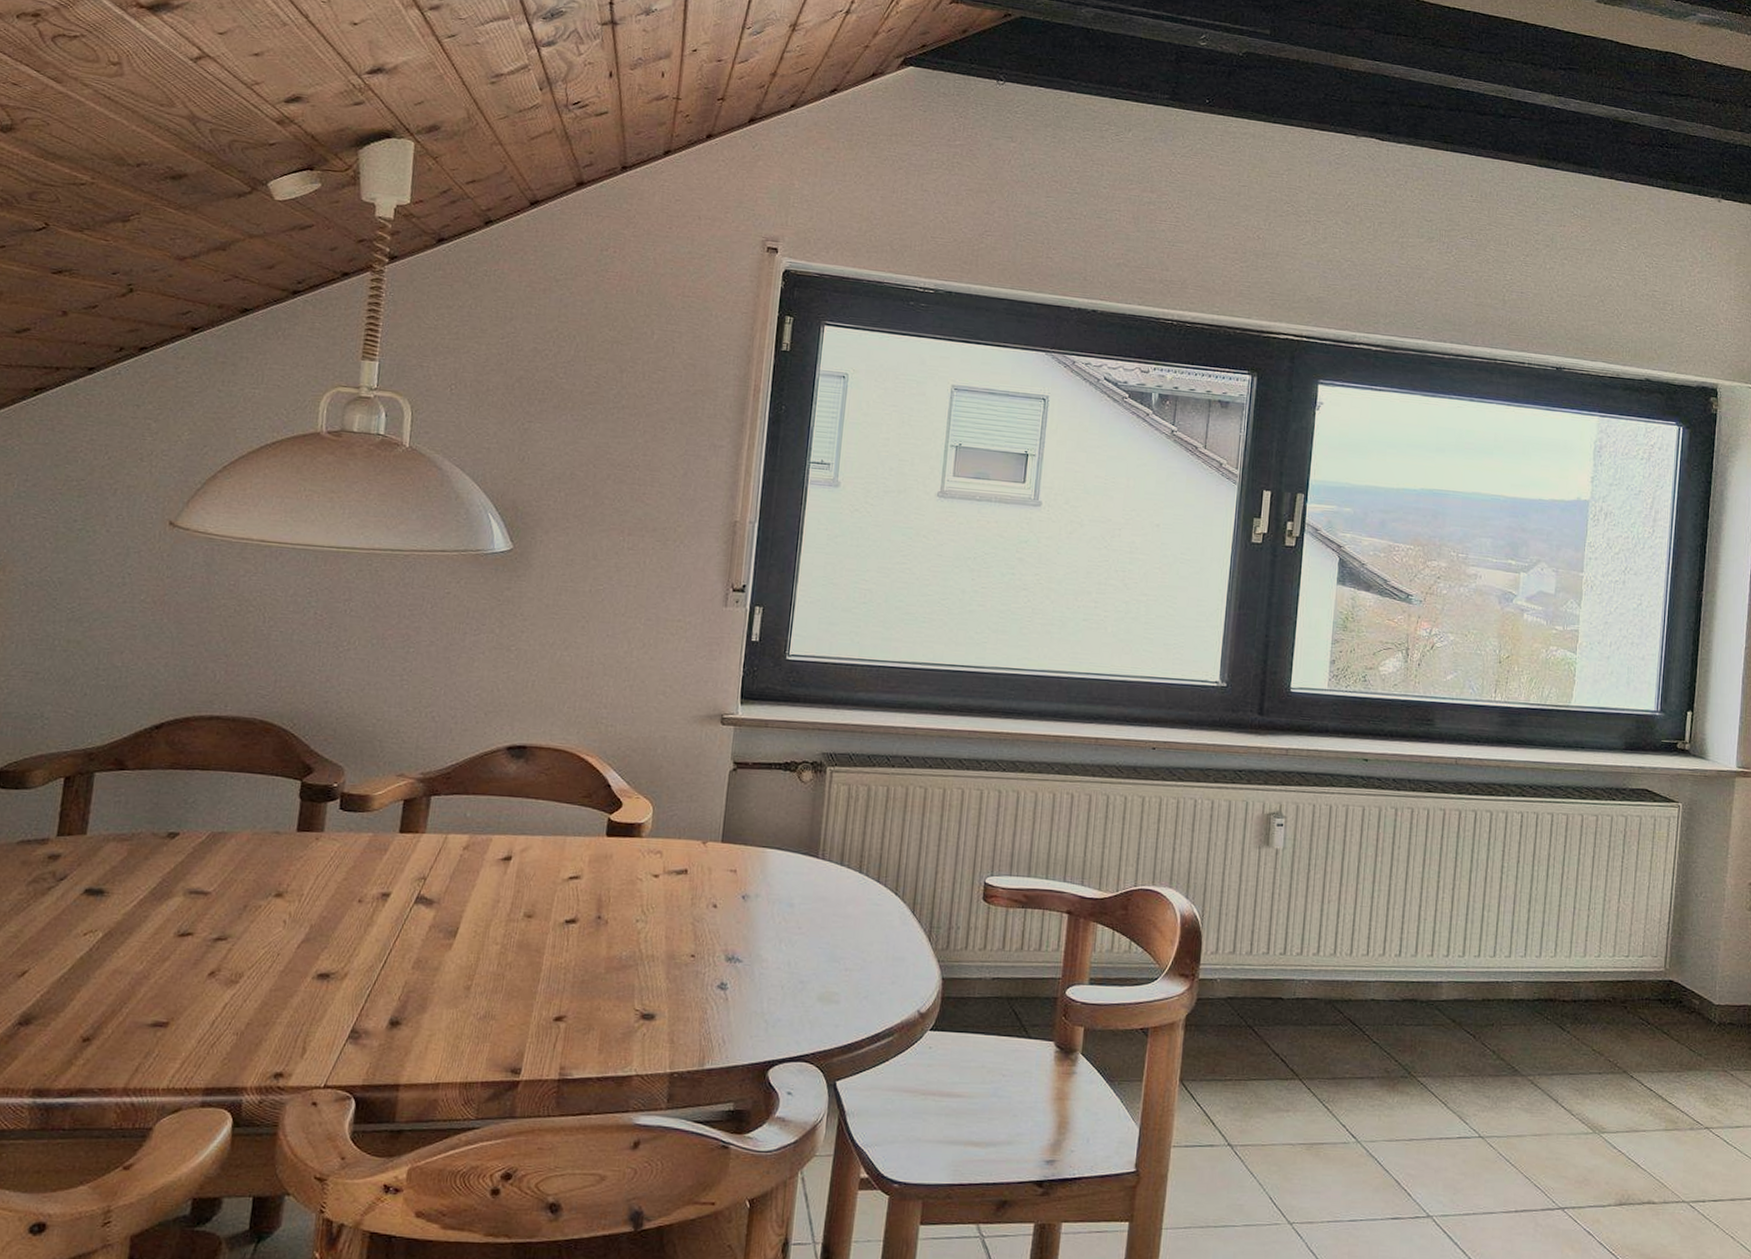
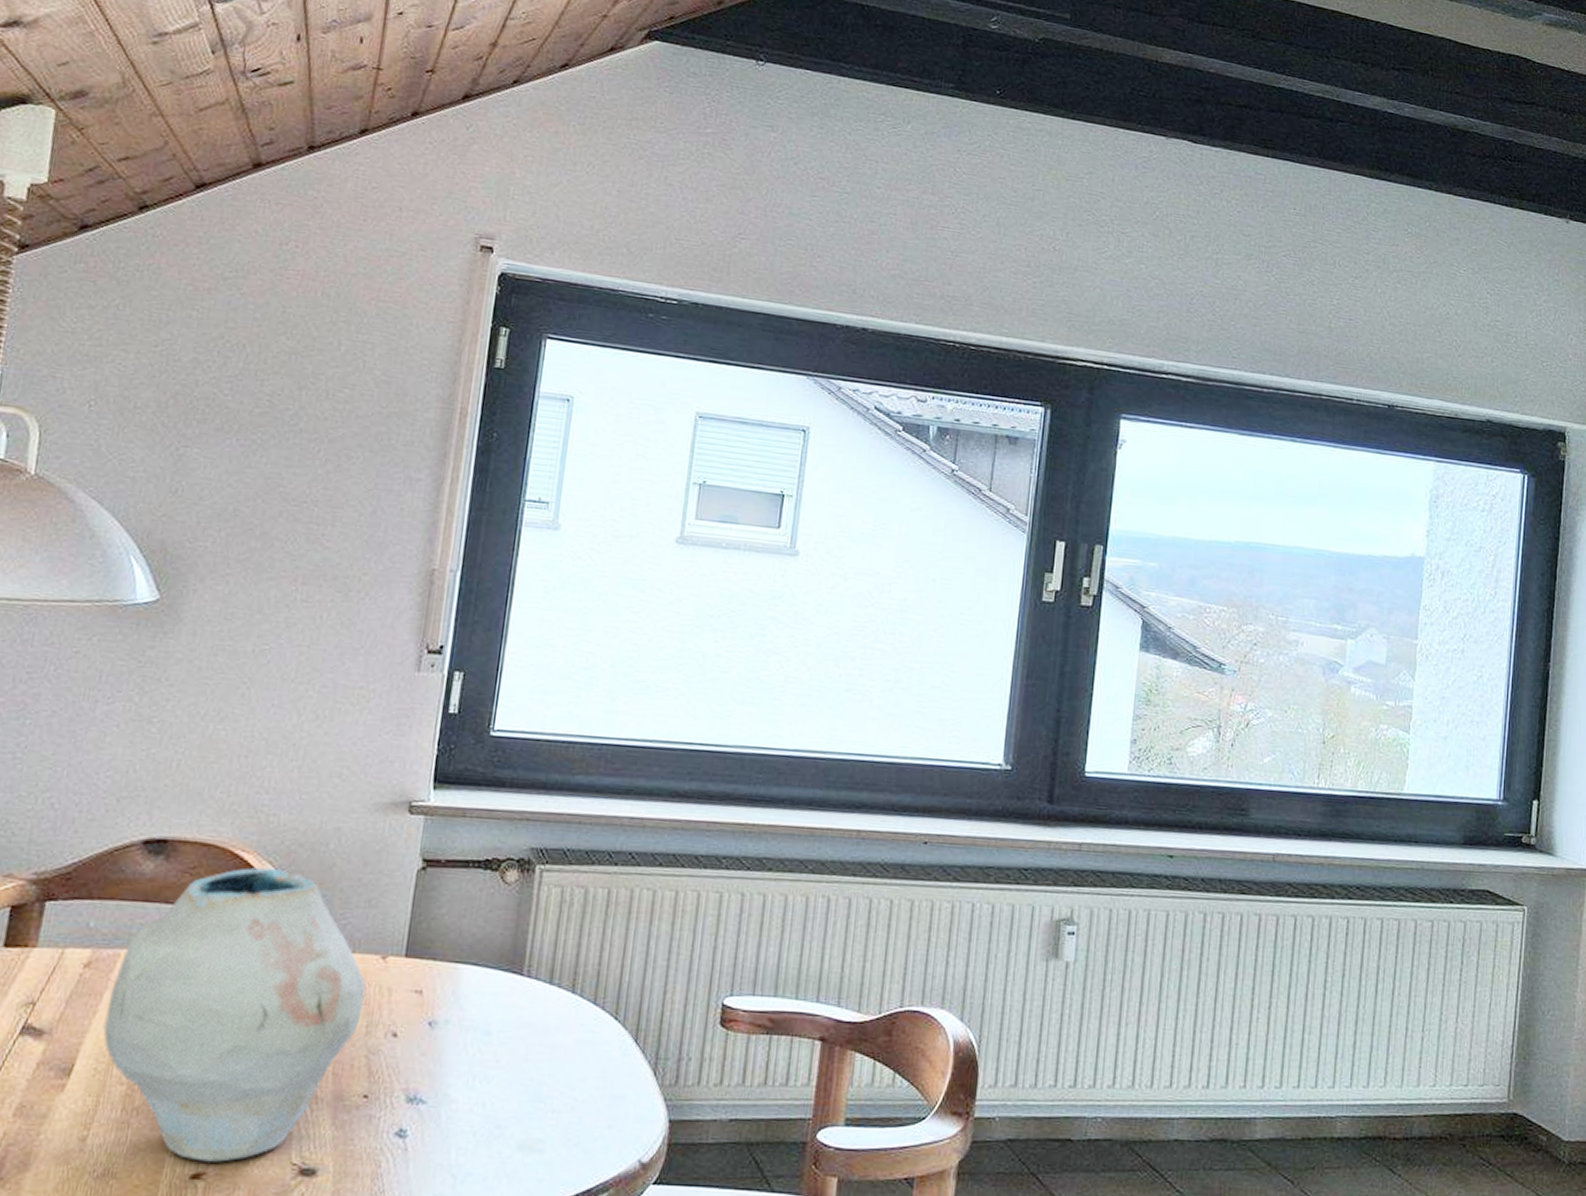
vase: none [480,769,690,1008] -> present [103,867,366,1162]

